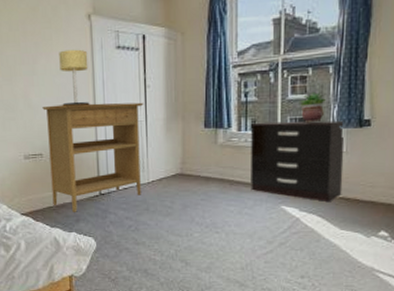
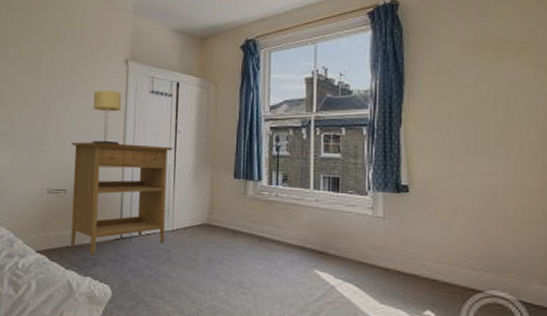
dresser: present [251,120,346,201] -> none [281,177,382,270]
potted plant: present [299,91,327,123] -> none [332,151,362,184]

